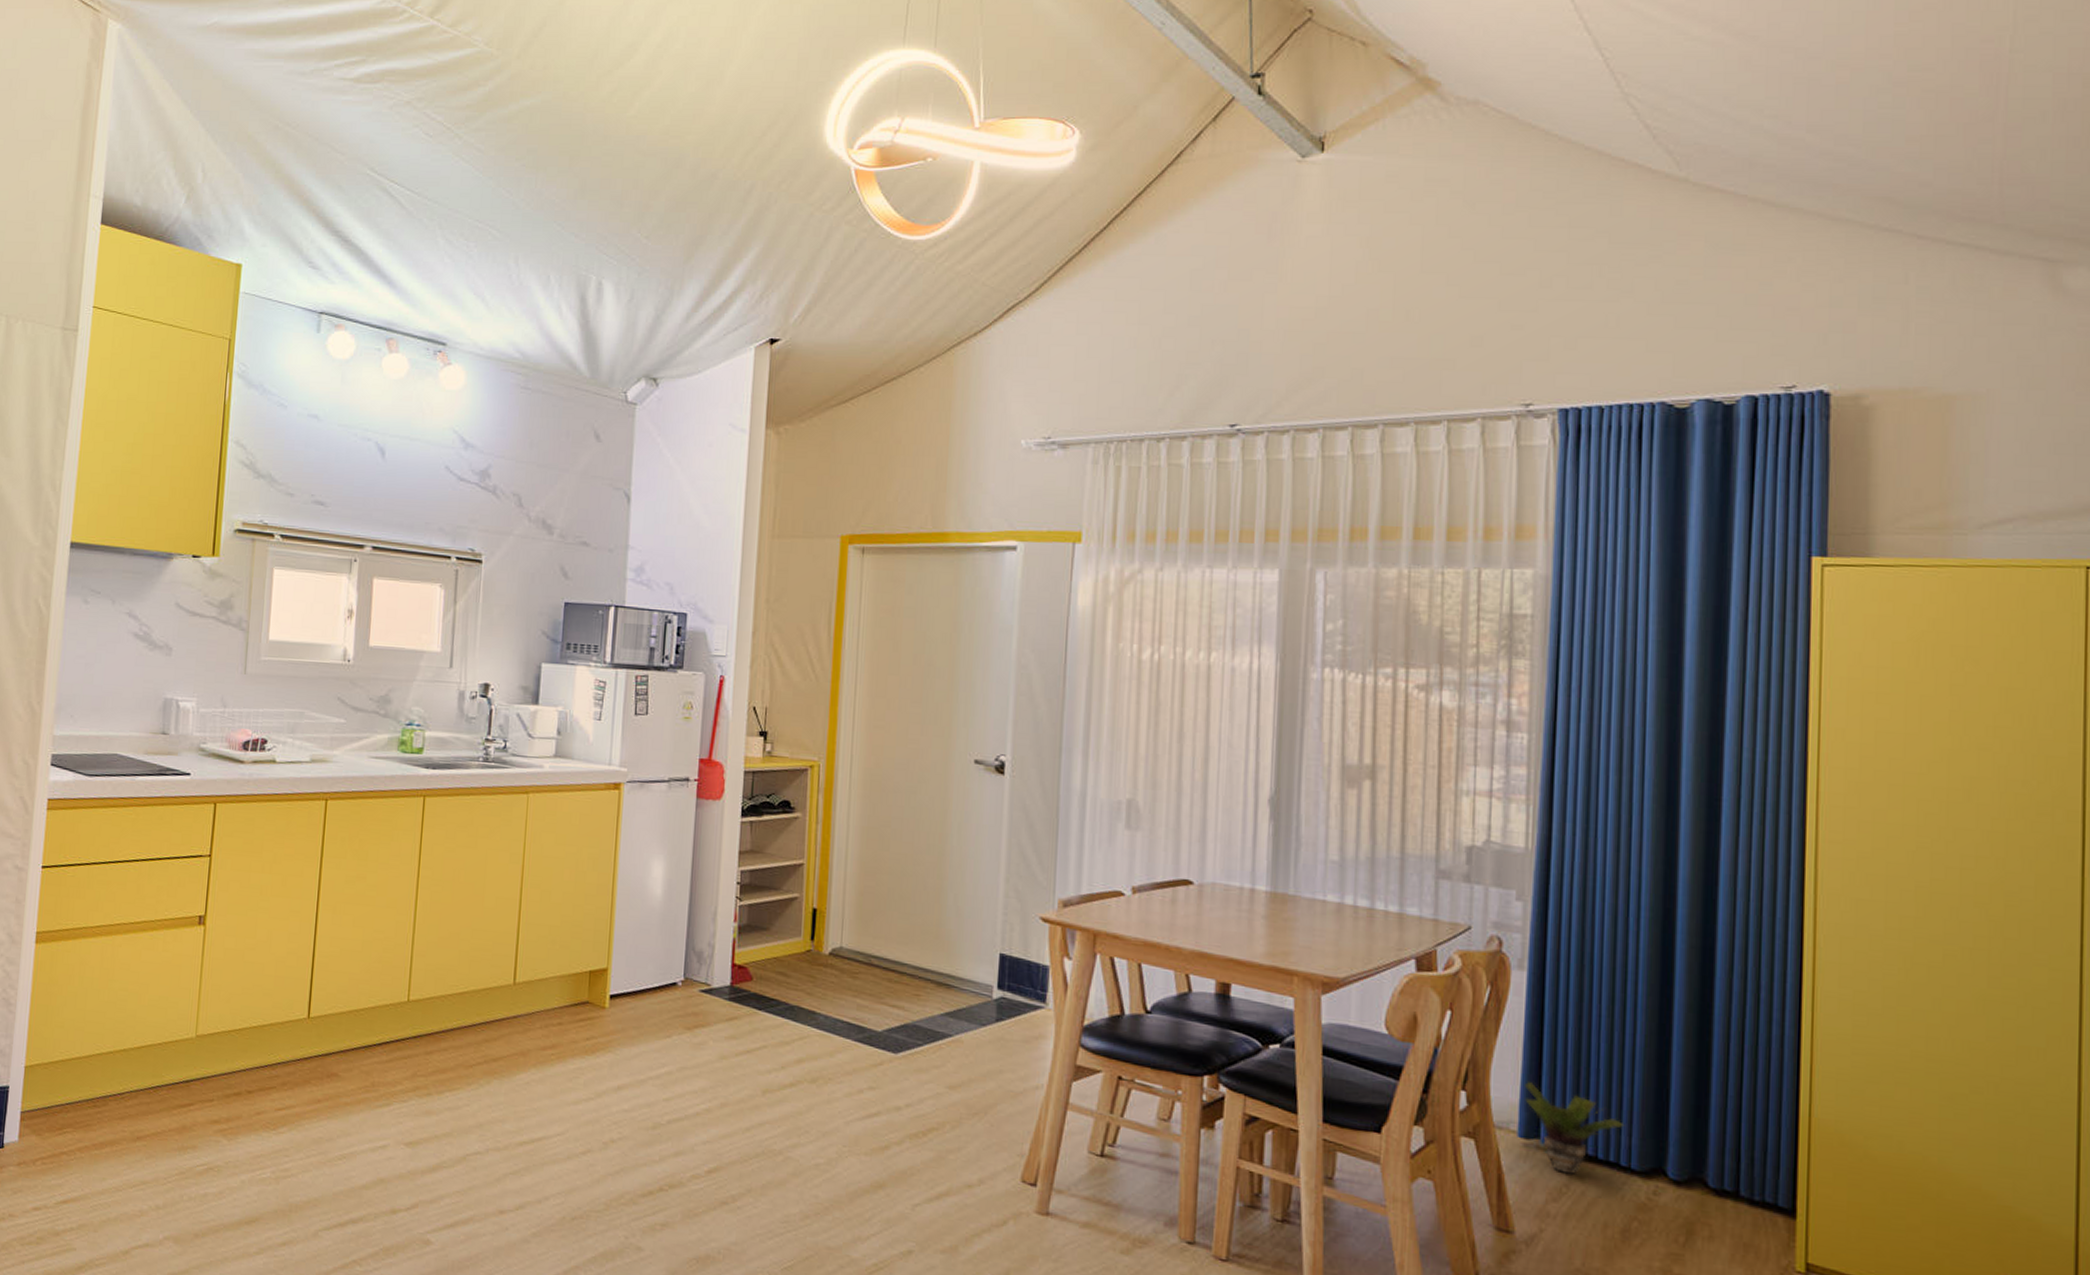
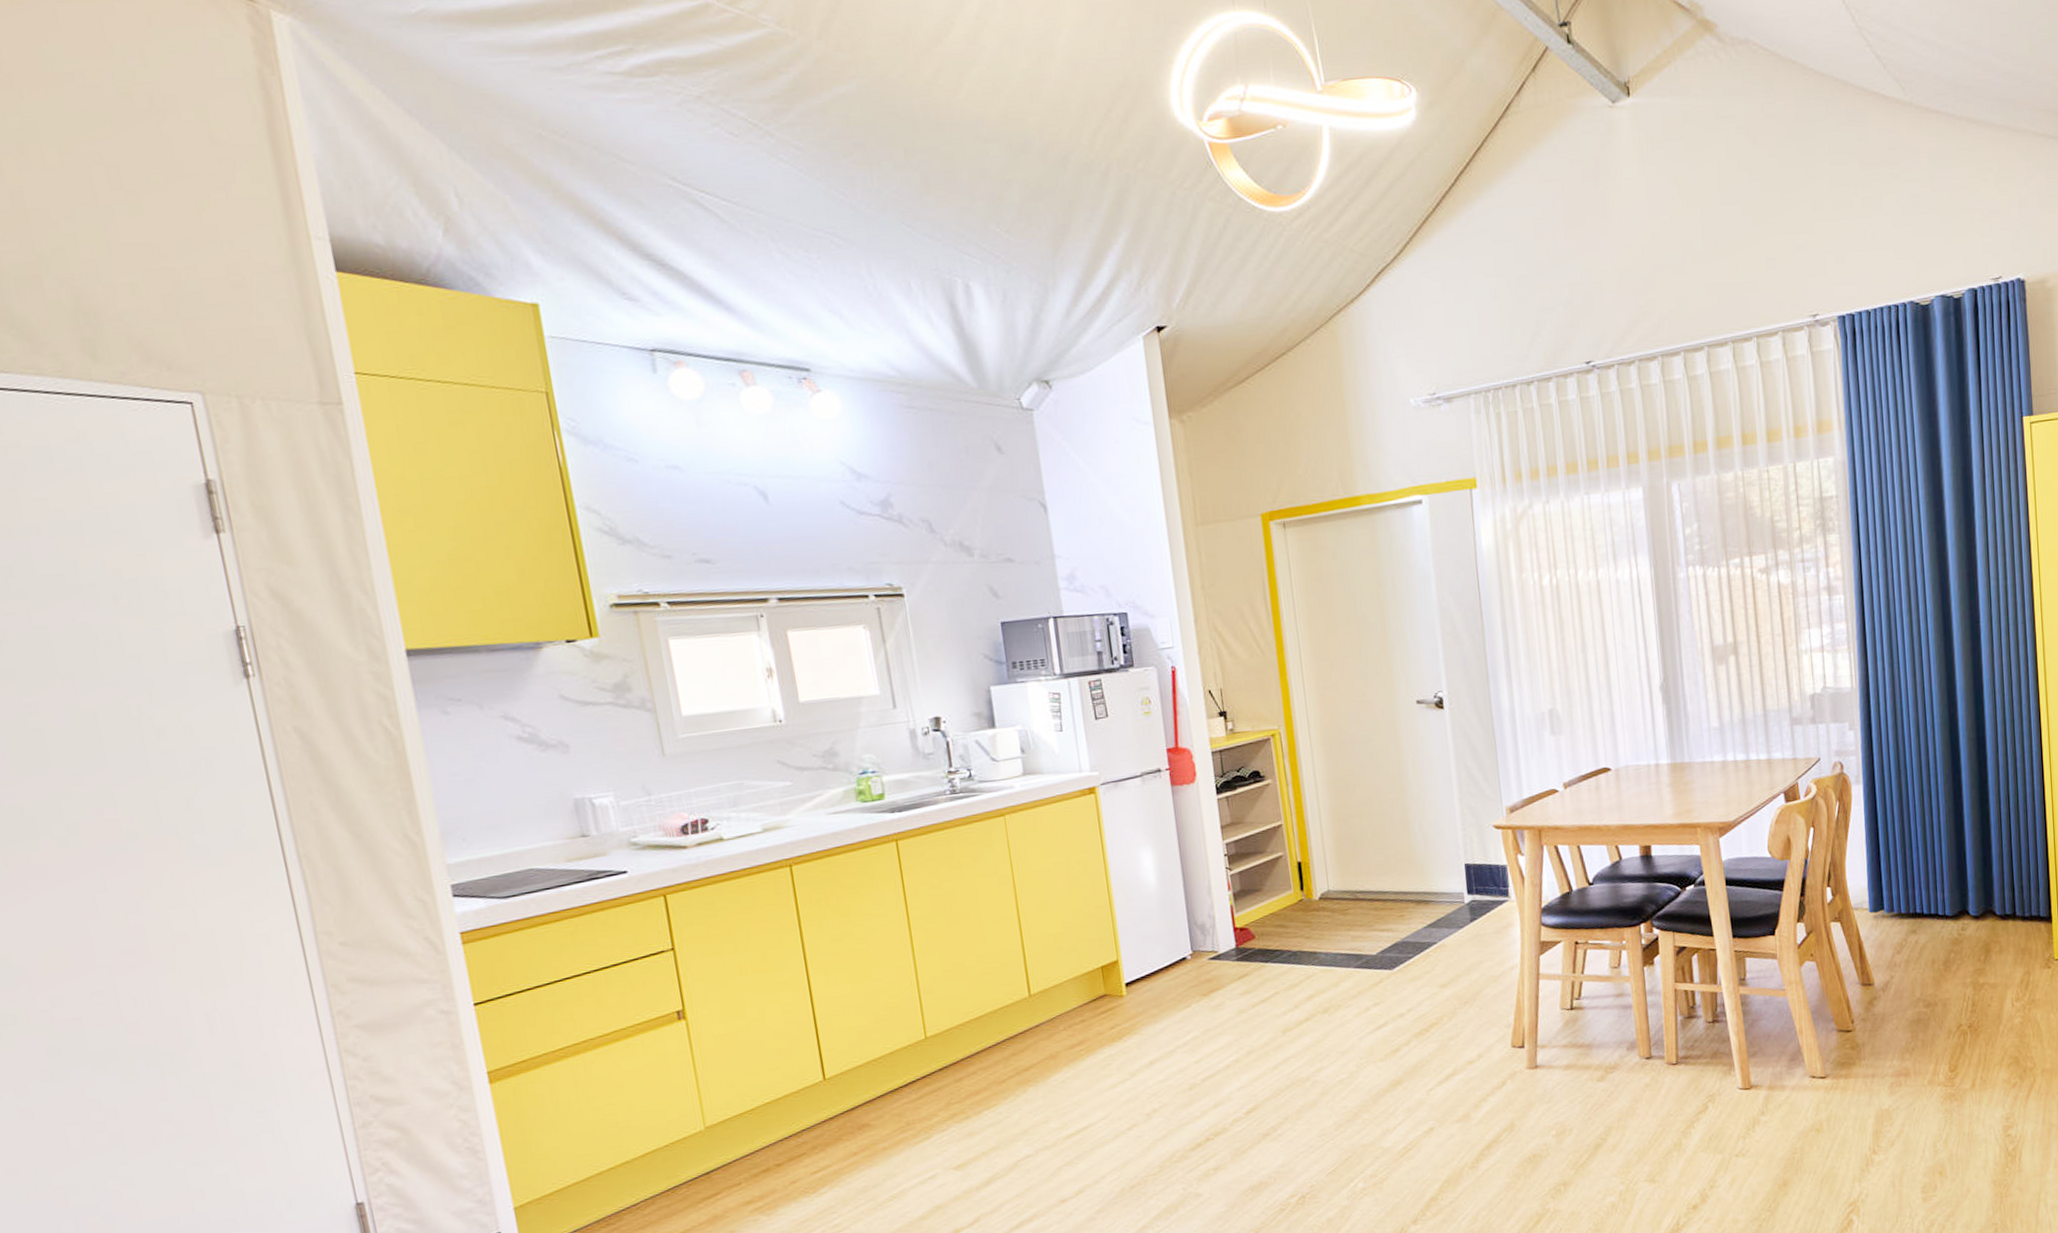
potted plant: present [1524,1081,1625,1174] -> none [1869,868,1939,931]

